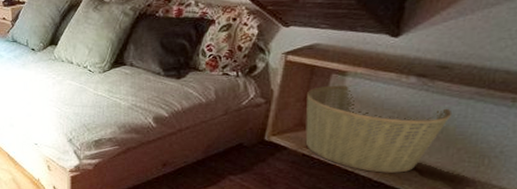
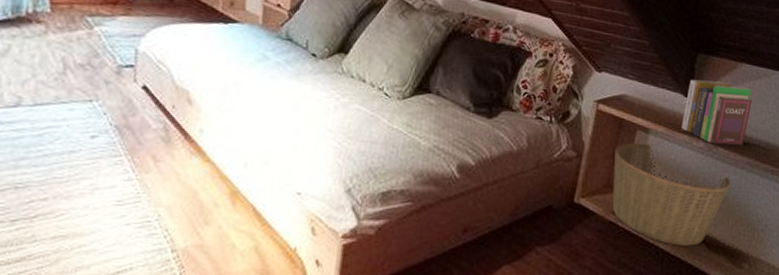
books: none [386,15,486,79] -> present [681,79,752,146]

